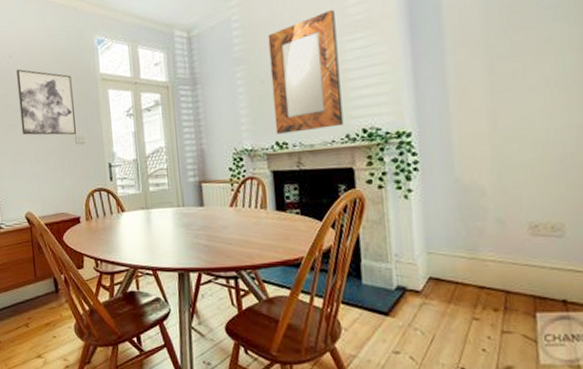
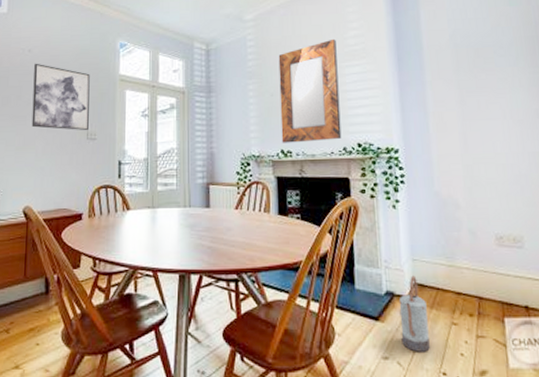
watering can: none [411,269,447,347] -> present [399,275,430,352]

